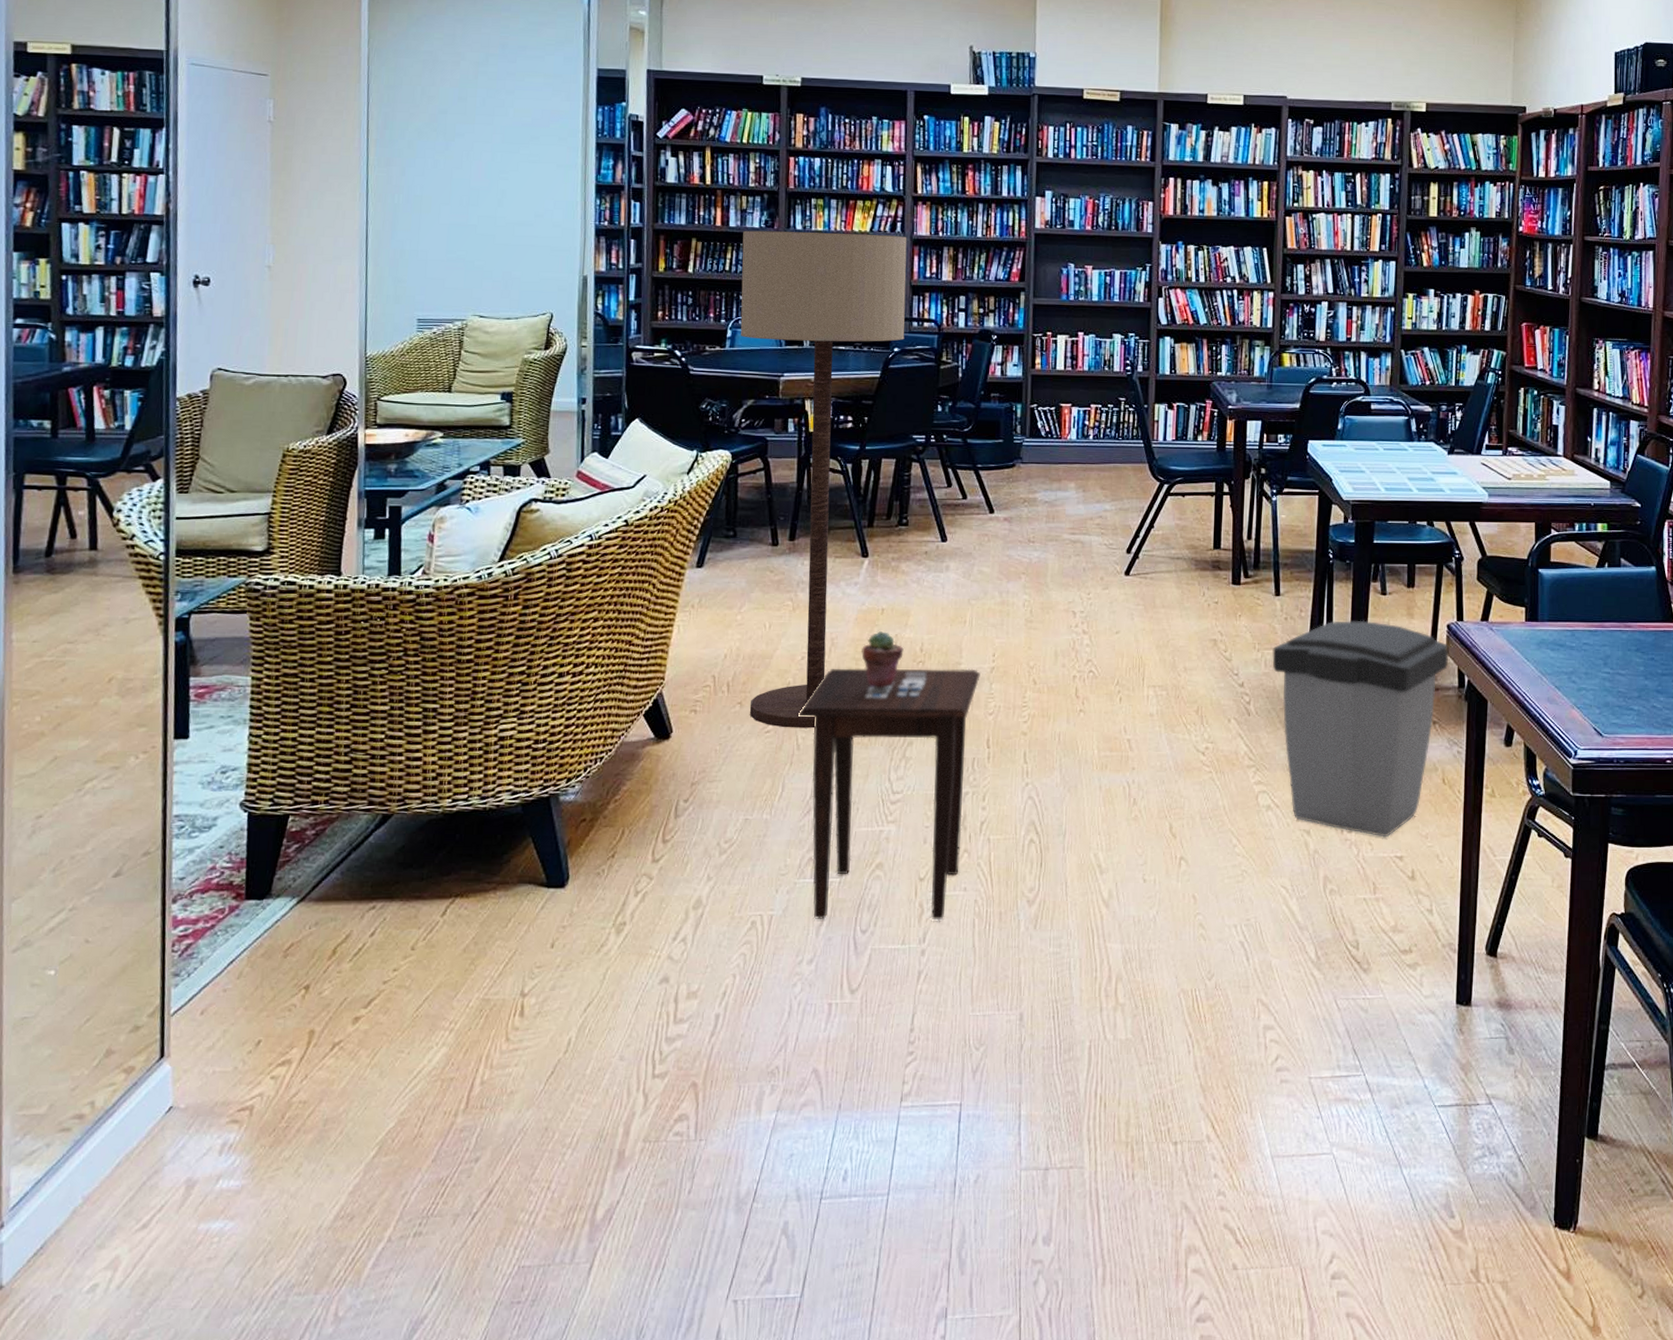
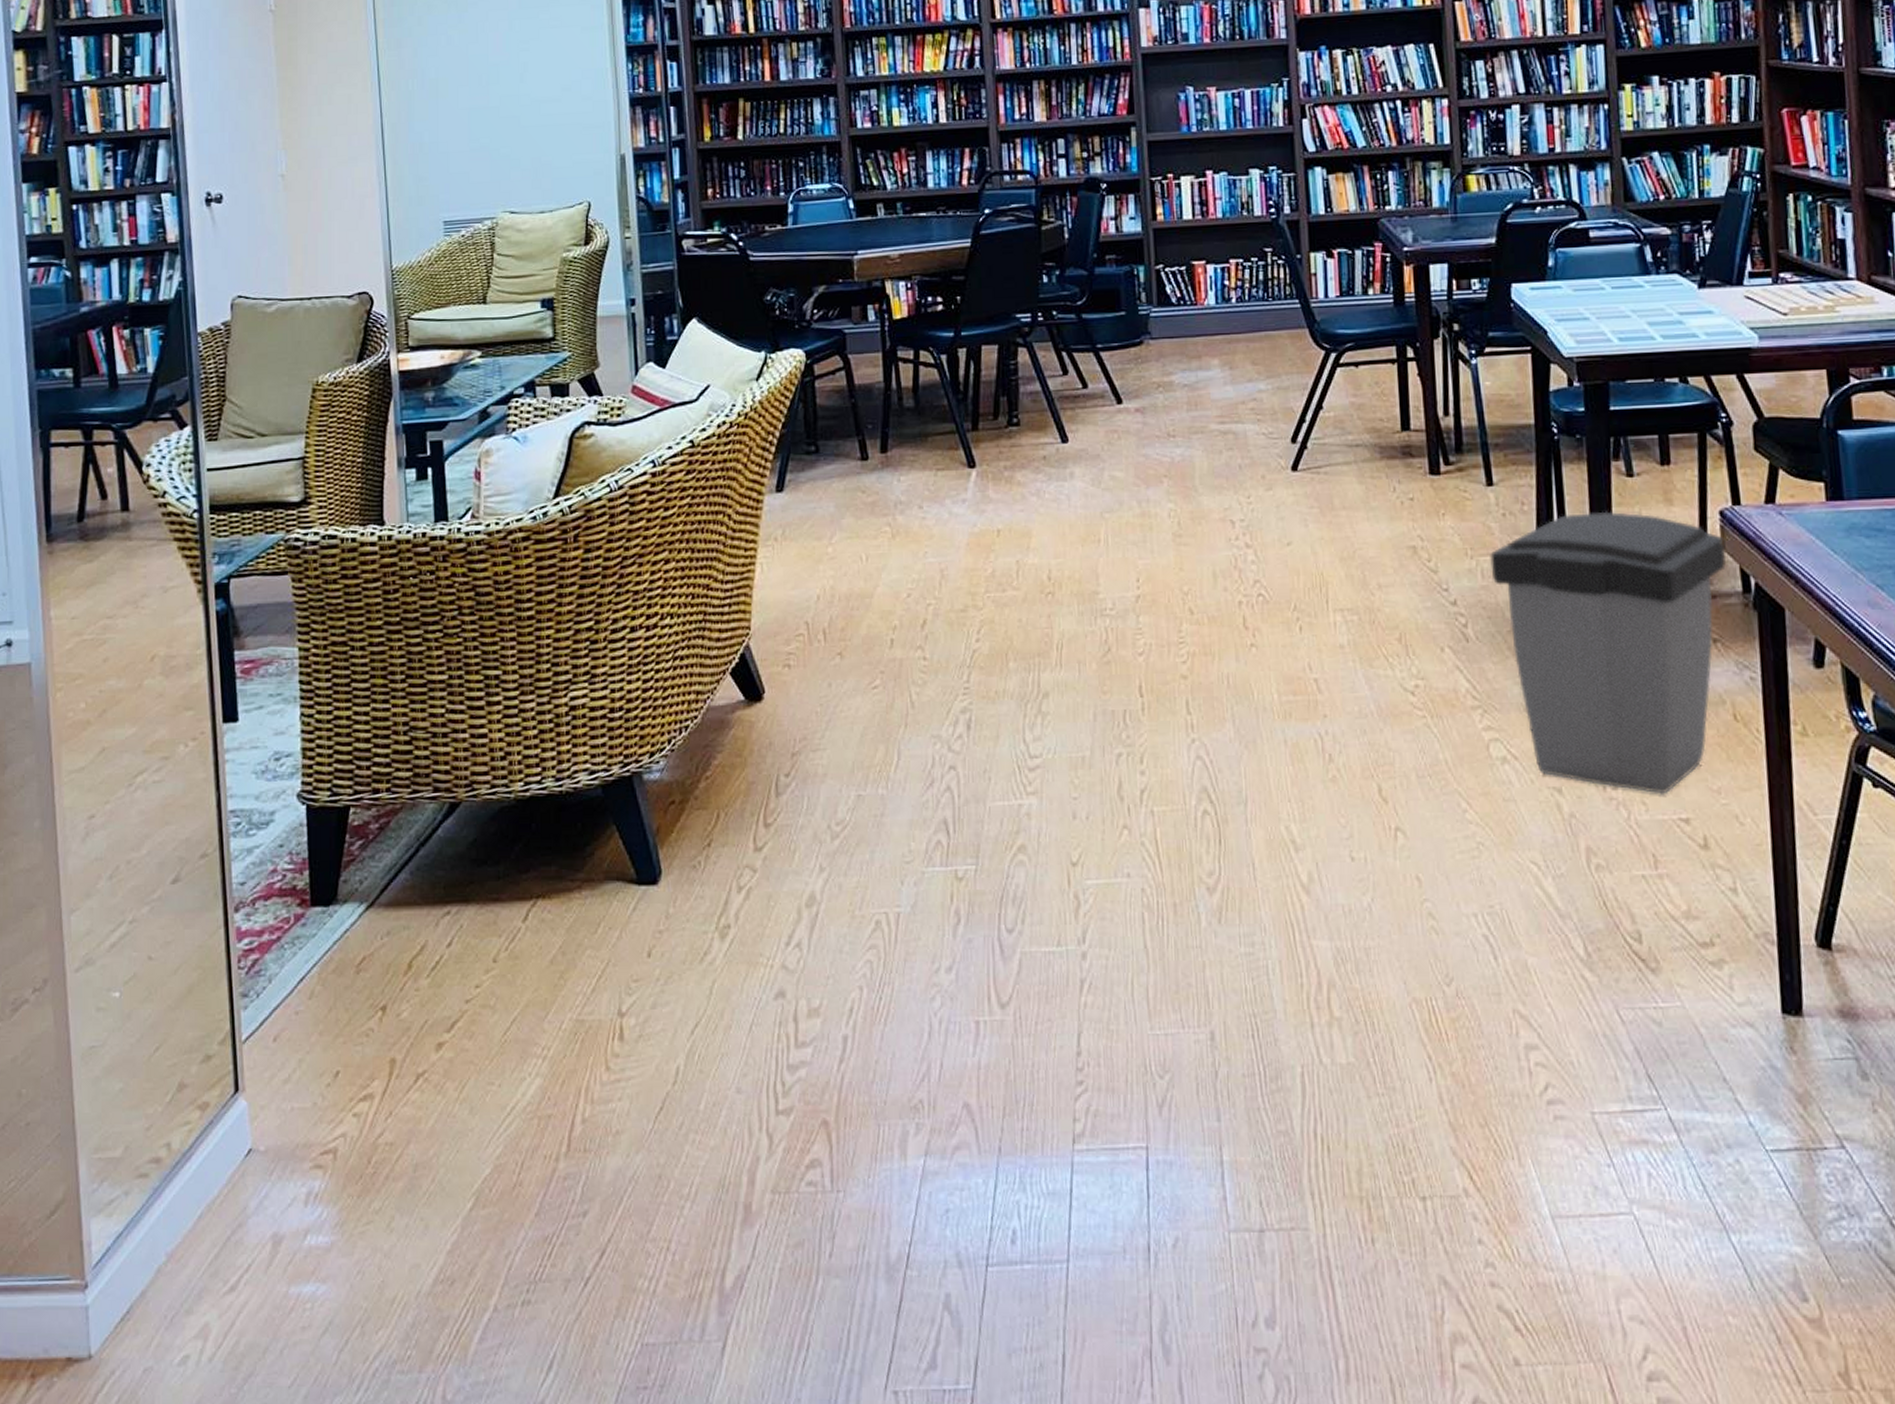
floor lamp: present [740,230,907,729] -> none [796,72,996,682]
side table: present [798,668,981,920] -> none [909,598,1124,916]
potted succulent: present [861,631,904,688] -> none [977,558,1028,628]

